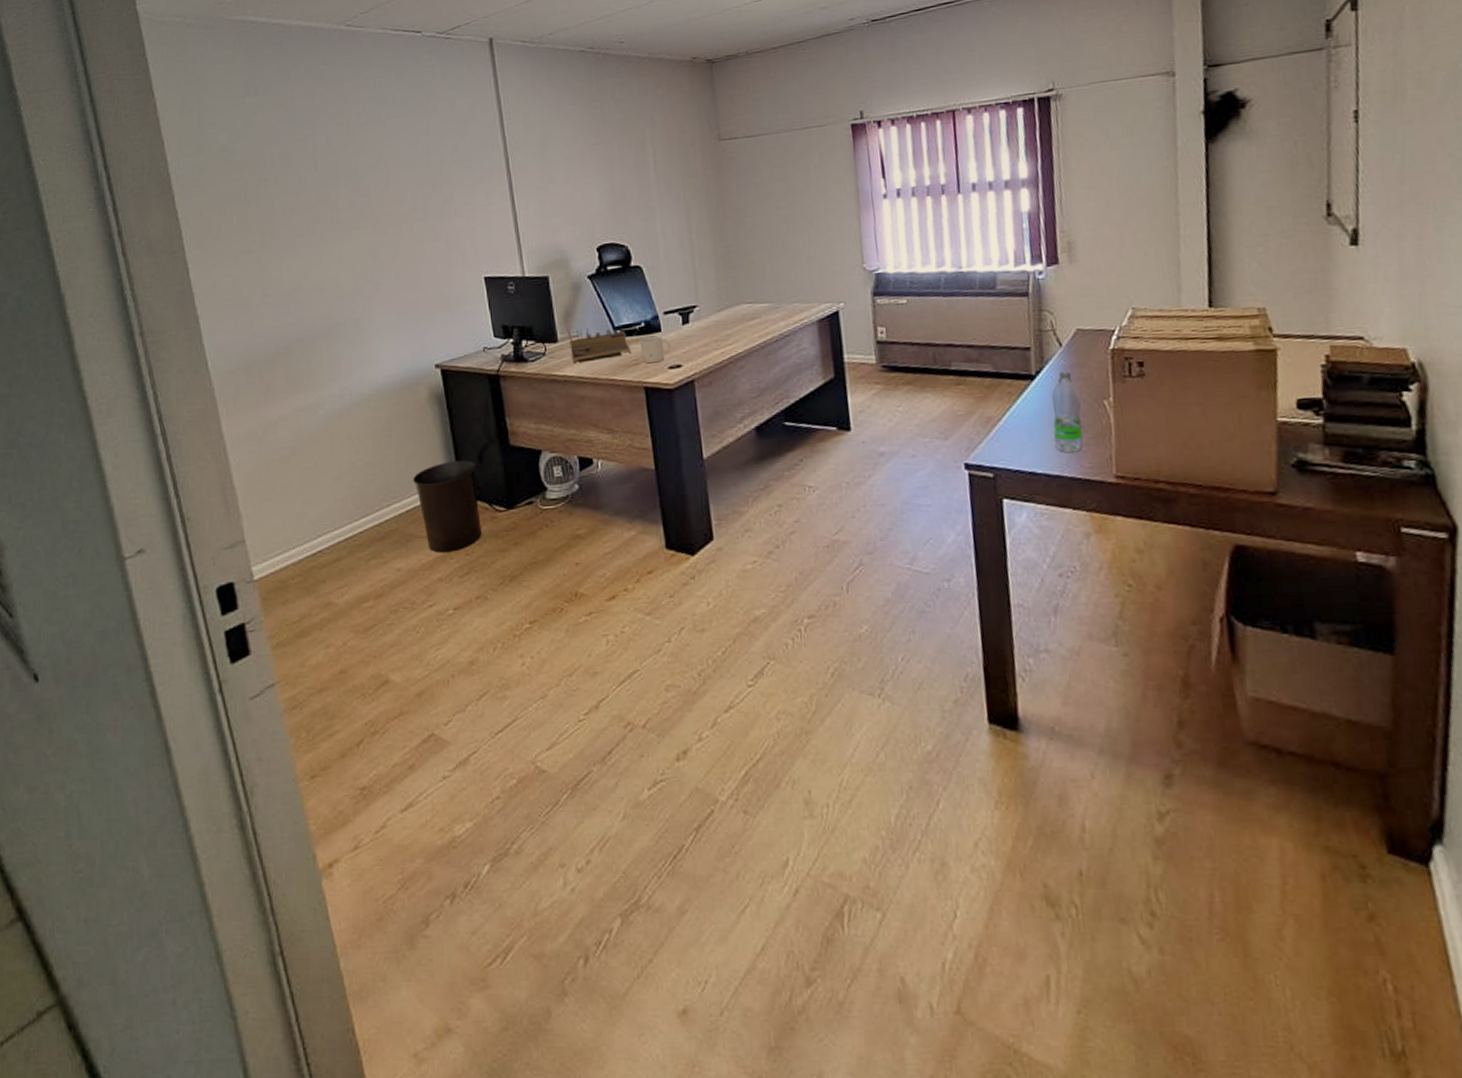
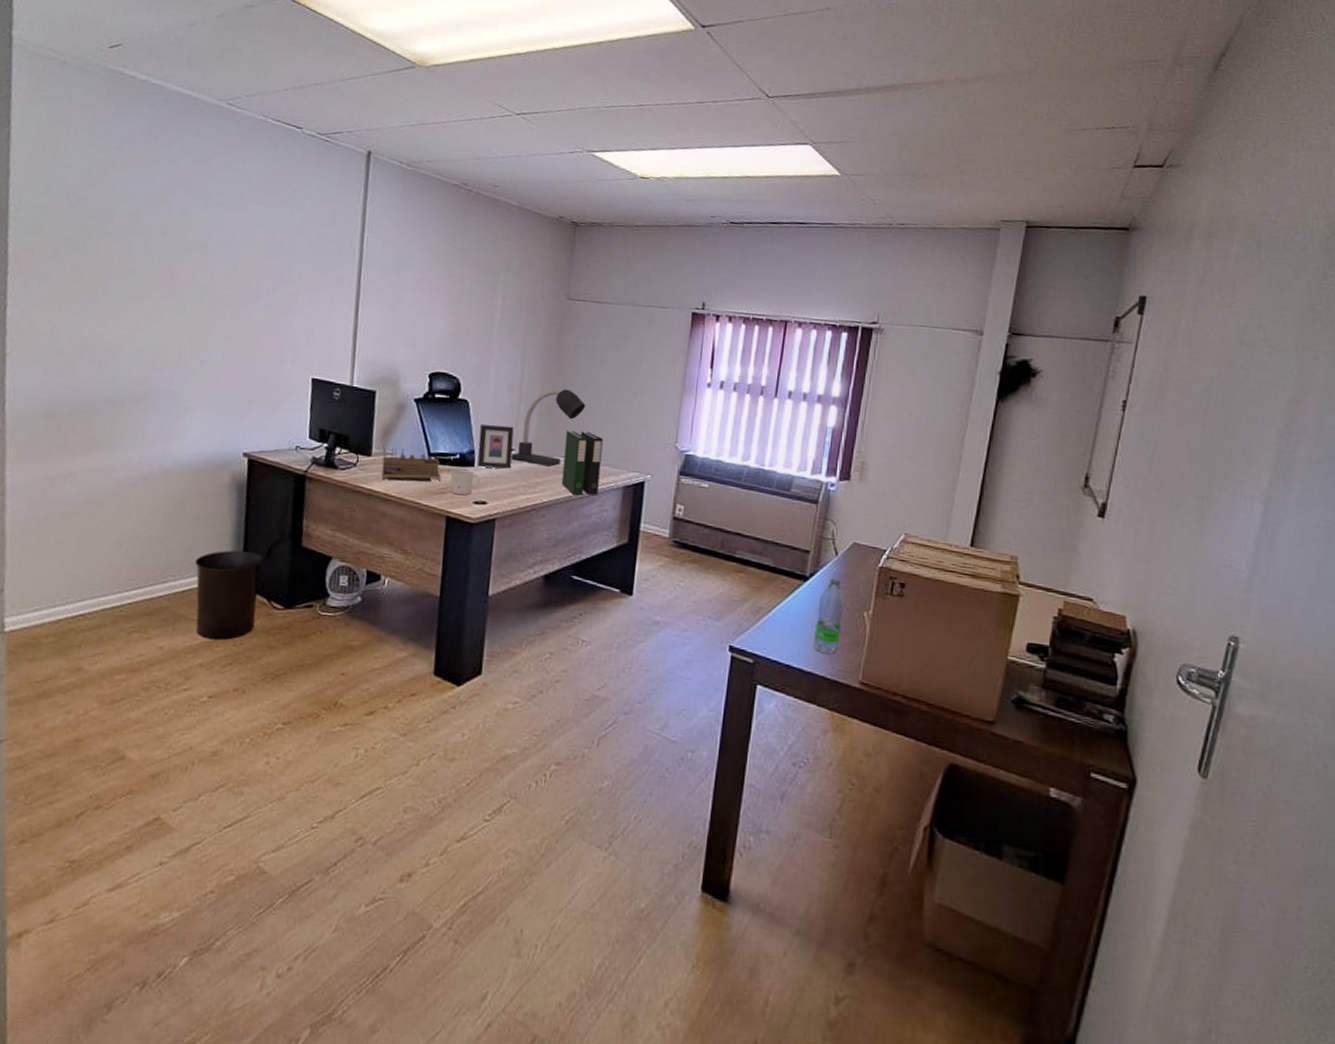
picture frame: none [658,282,698,332] -> present [477,424,514,469]
desk lamp: none [695,232,762,318] -> present [510,389,586,468]
binder: none [747,271,793,340] -> present [561,431,604,496]

